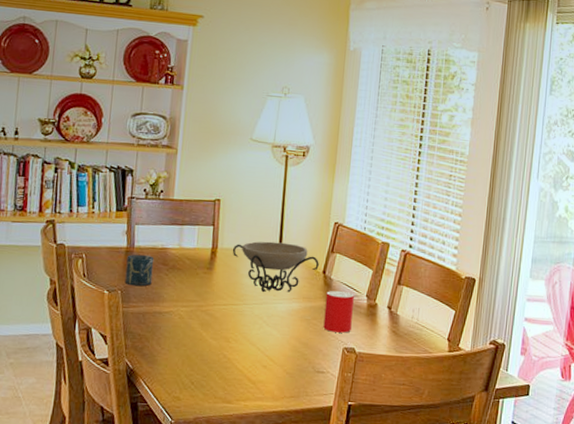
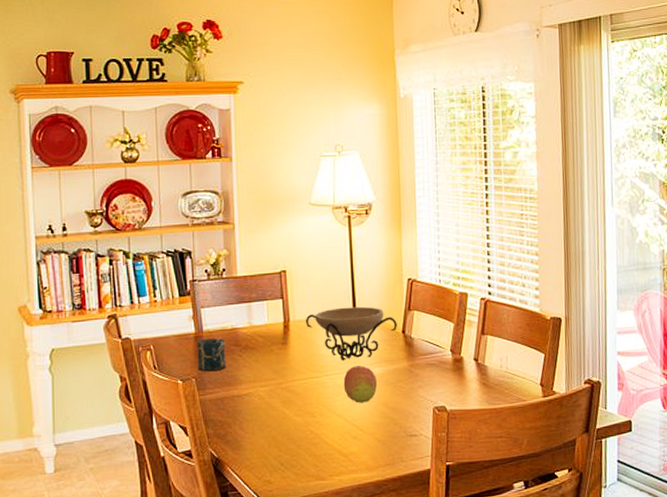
fruit: none [260,299,294,335] -> present [343,366,378,403]
cup: present [323,290,354,333] -> none [408,348,439,393]

